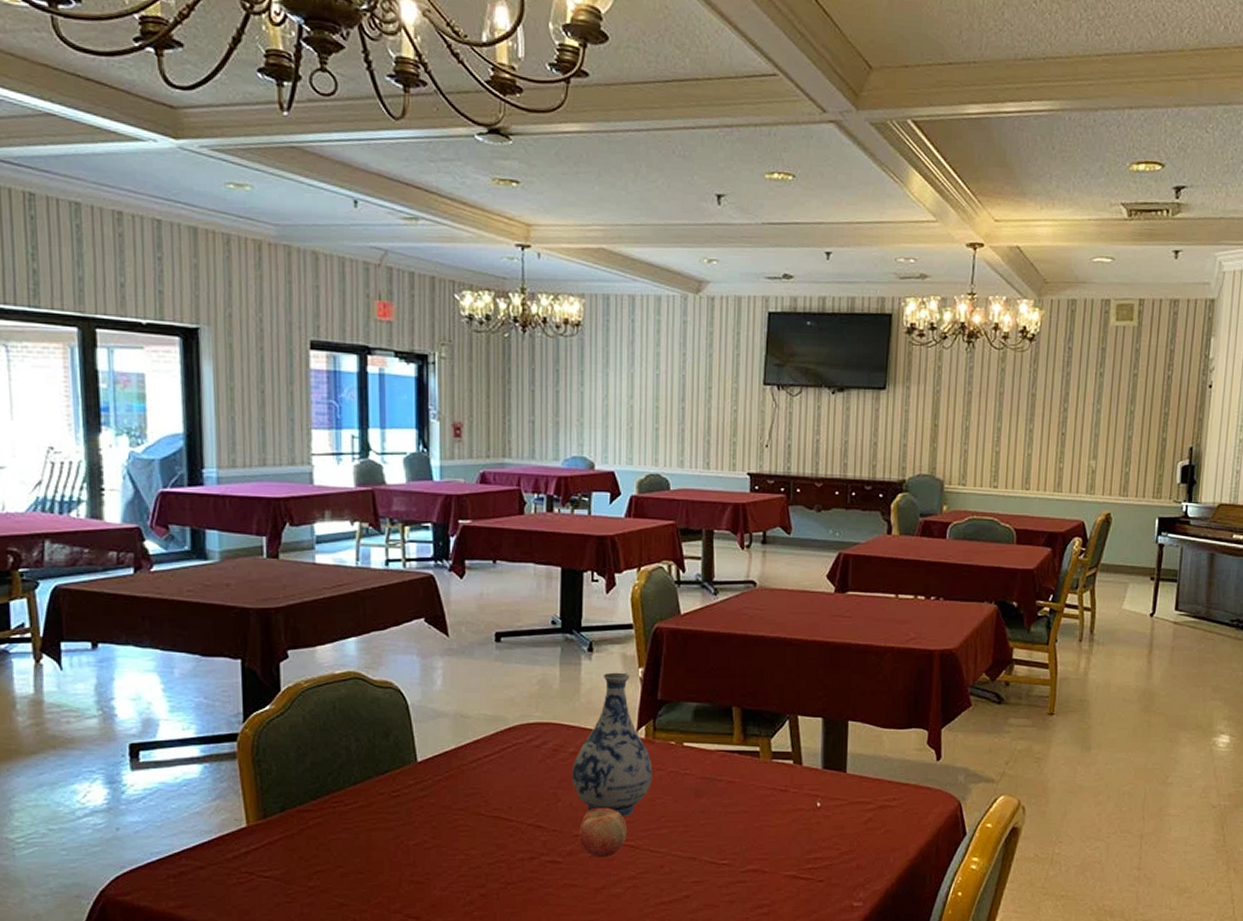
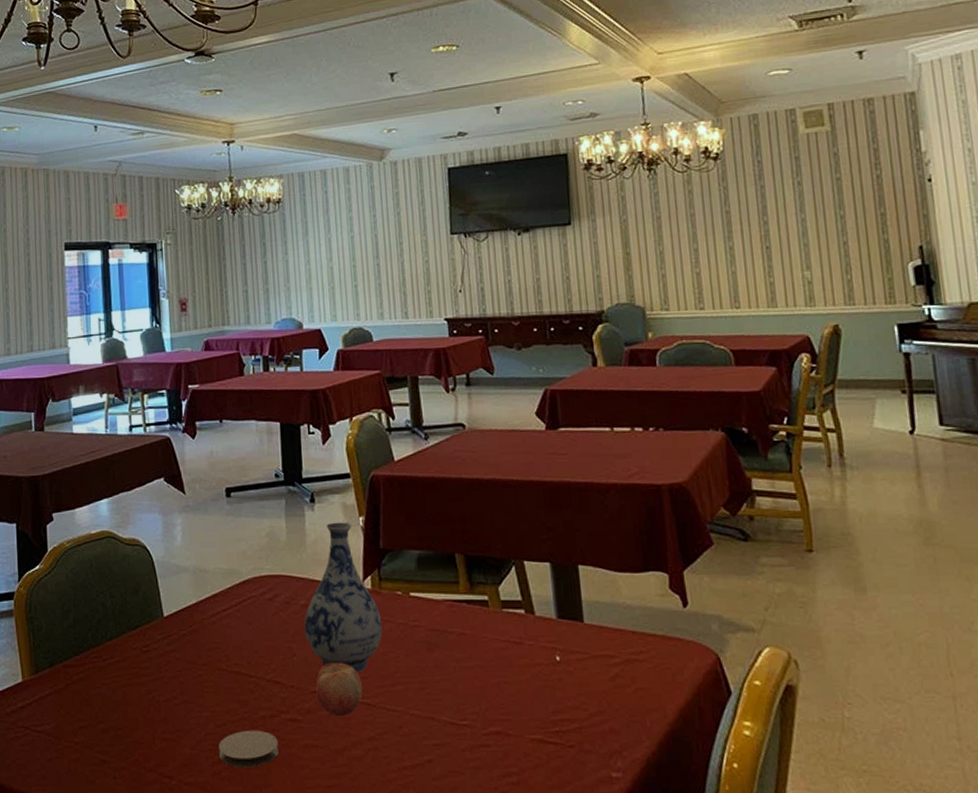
coaster: none [472,871,536,907] -> present [219,730,279,768]

